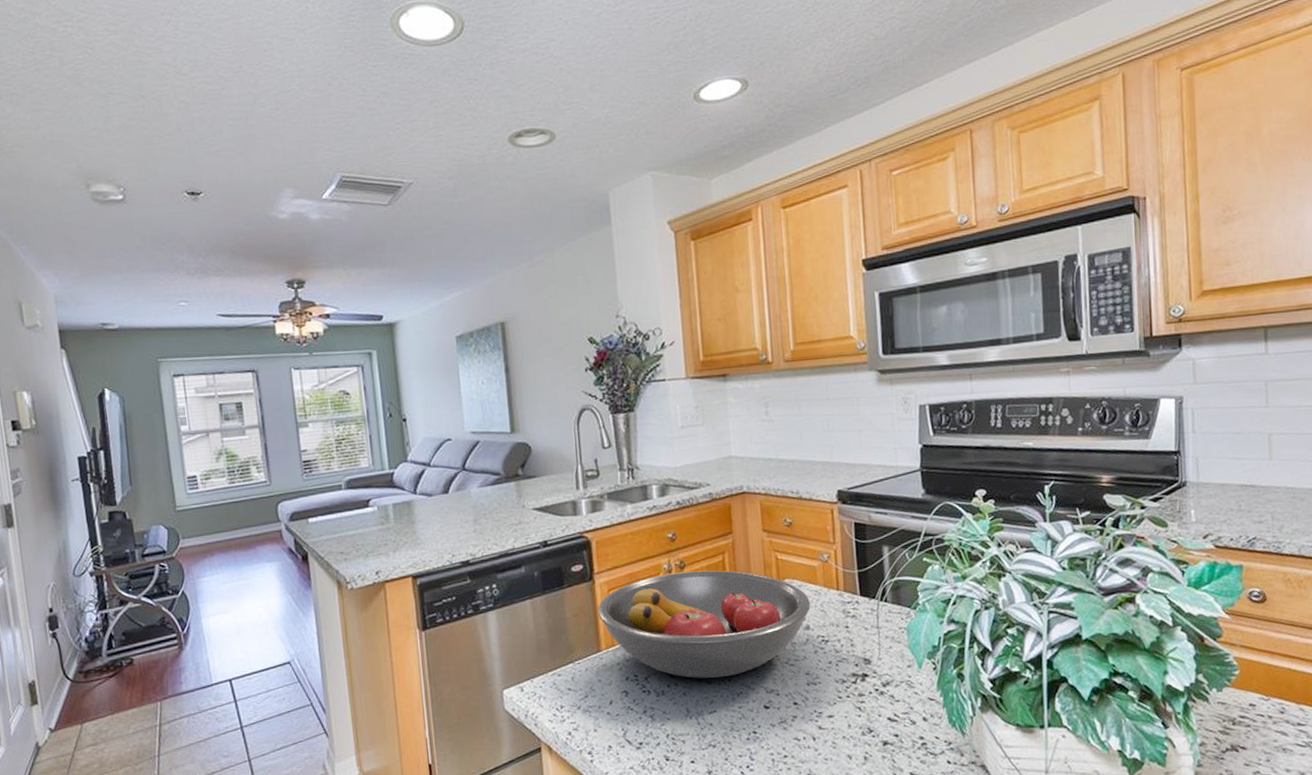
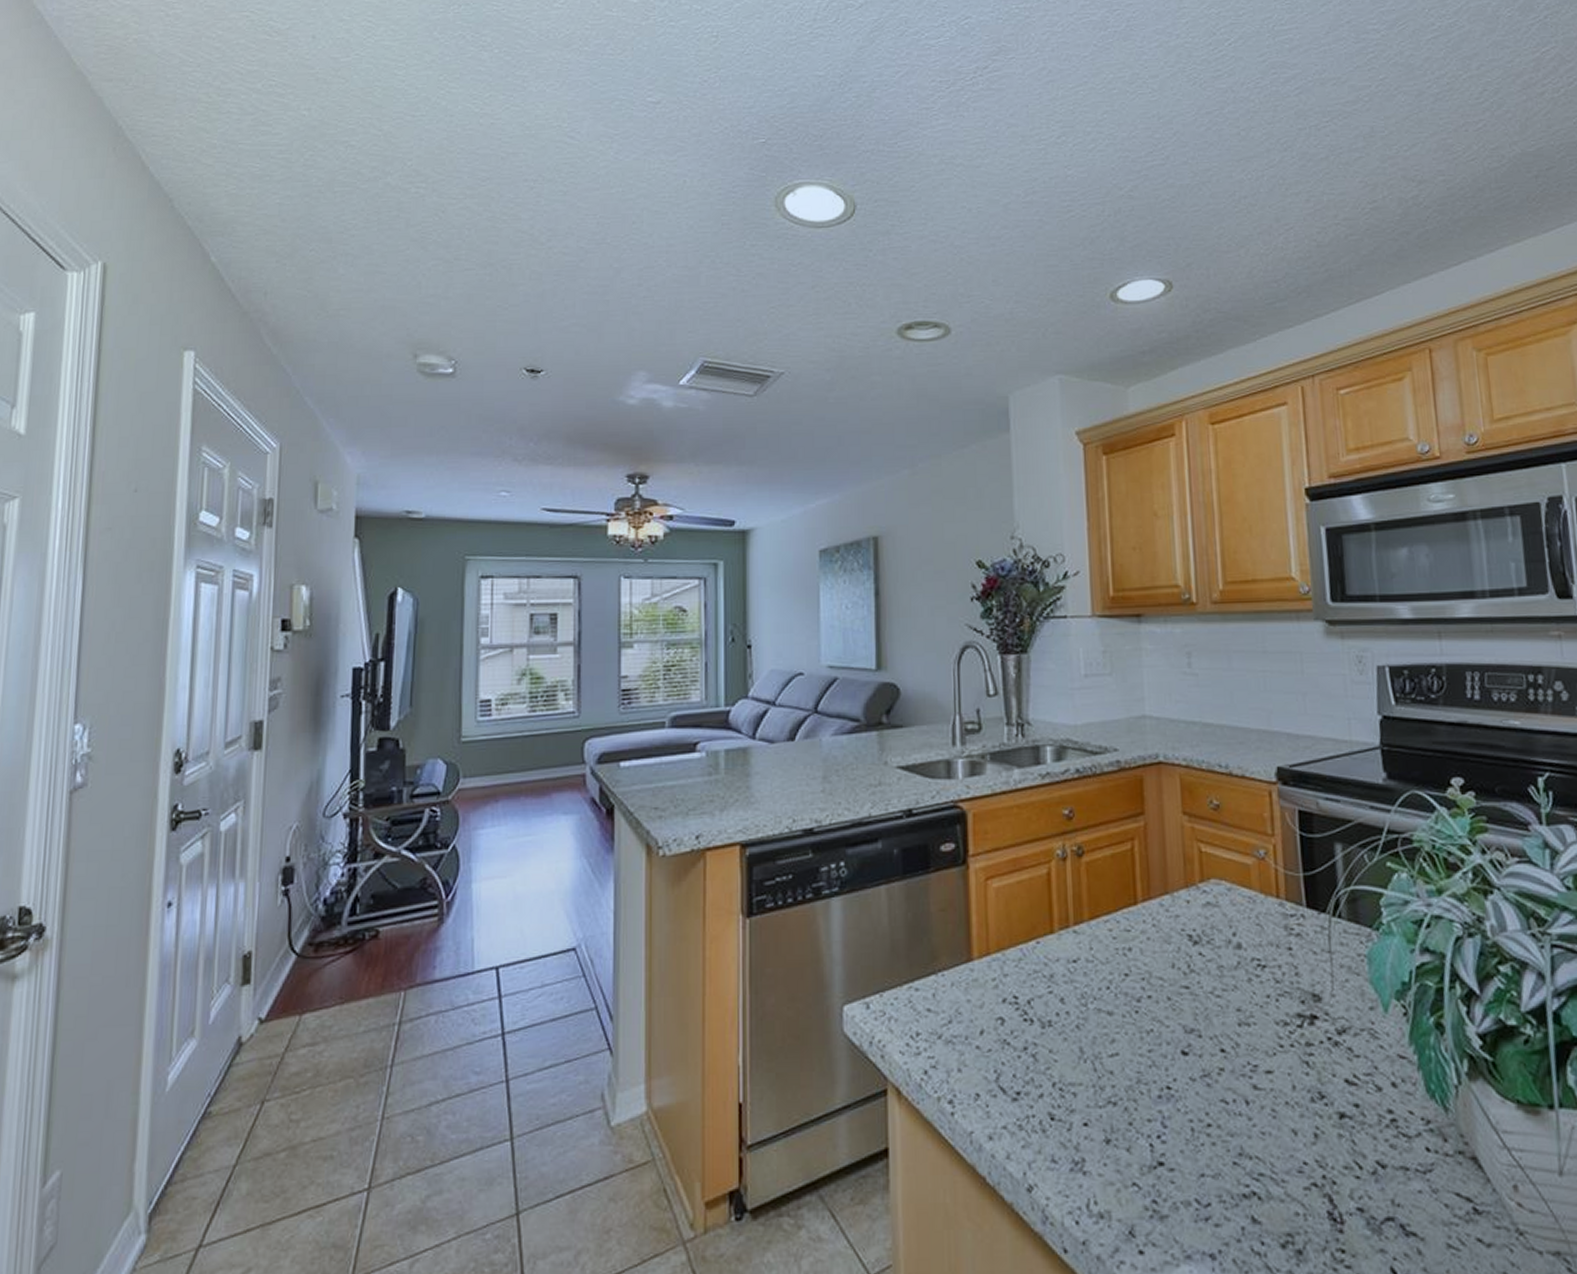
fruit bowl: present [597,570,810,679] -> none [970,860,1243,1008]

